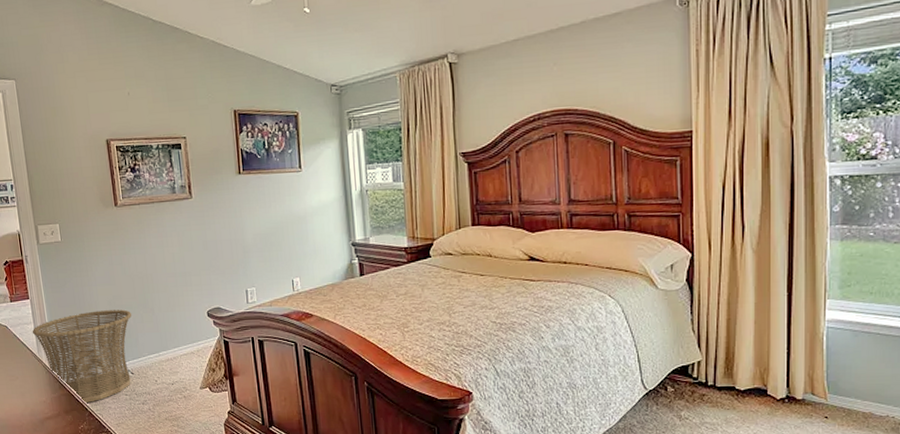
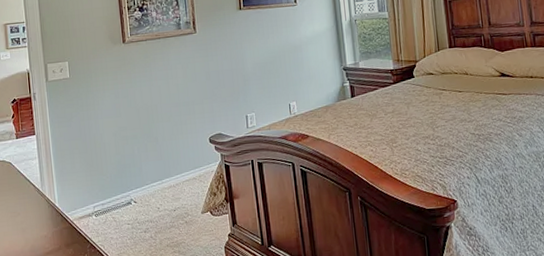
basket: present [32,309,132,404] -> none [36,140,137,236]

